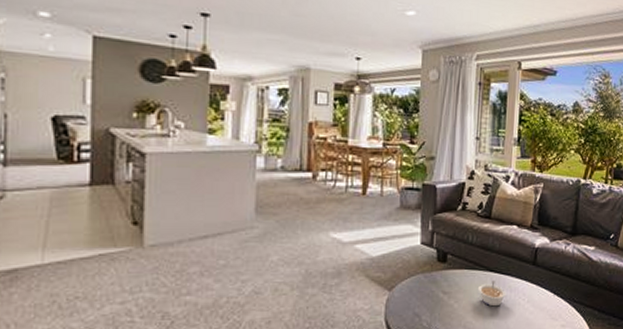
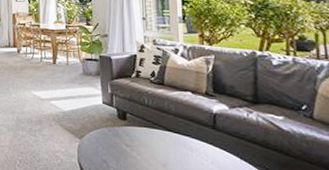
legume: present [477,280,507,307] -> none [158,139,188,164]

